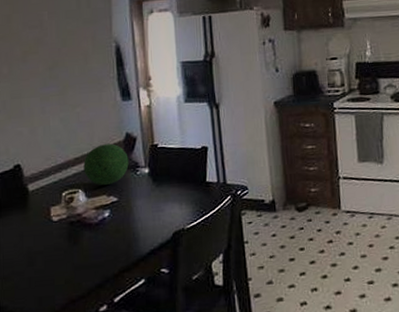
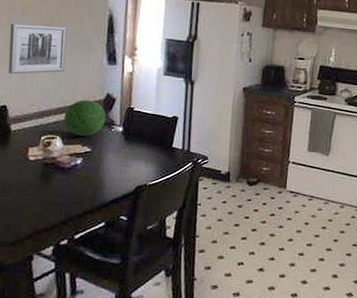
wall art: none [13,67,77,129] -> present [8,23,67,75]

